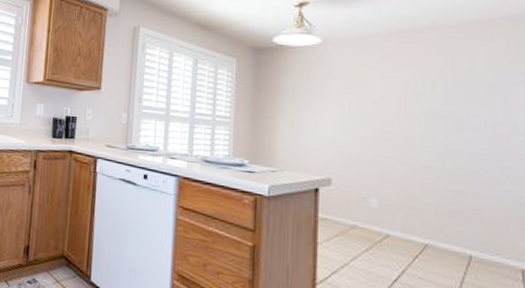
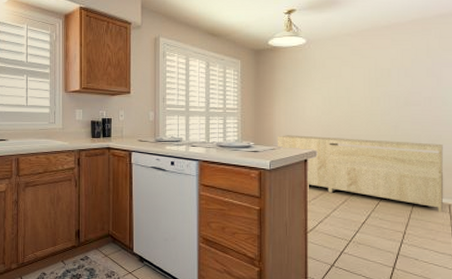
sideboard: none [280,154,514,280] -> present [278,135,444,213]

